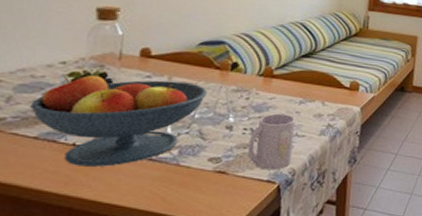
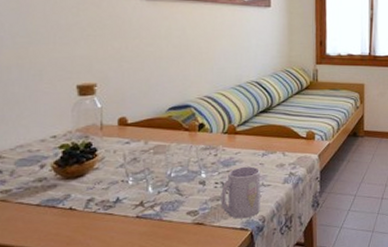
fruit bowl: present [30,75,207,167] -> none [31,145,179,227]

